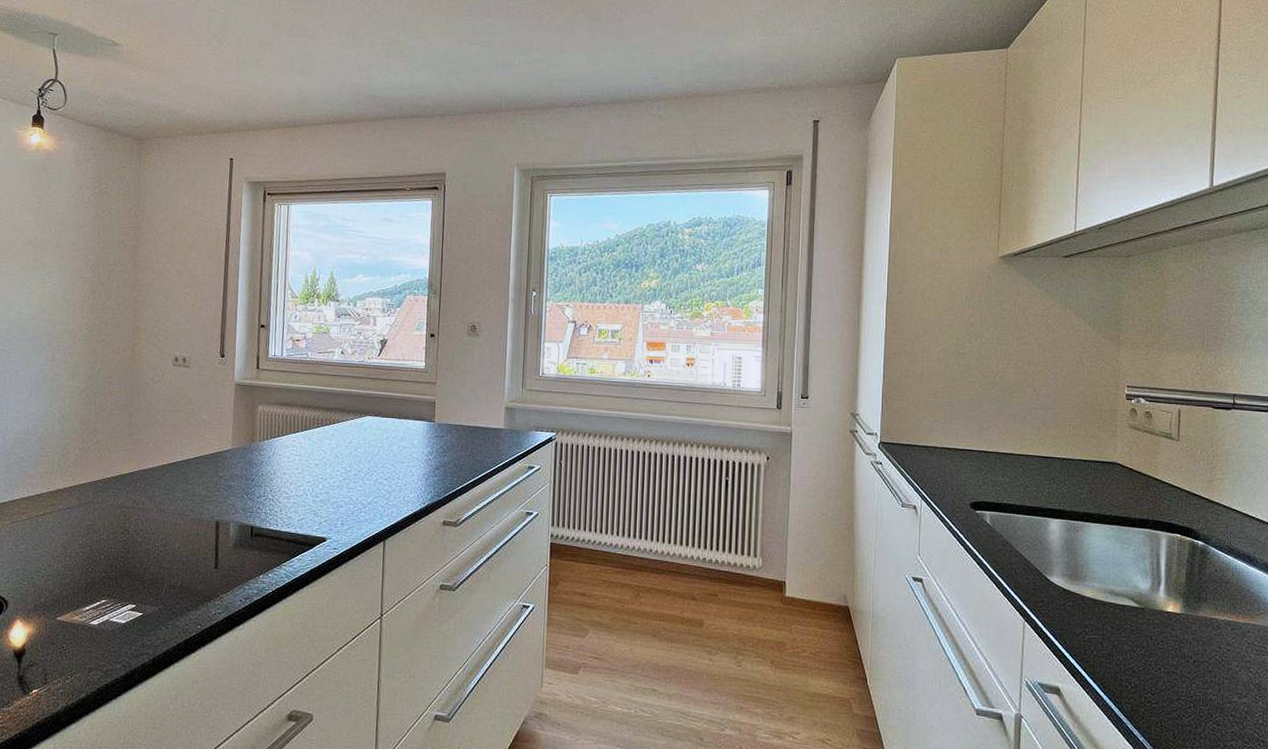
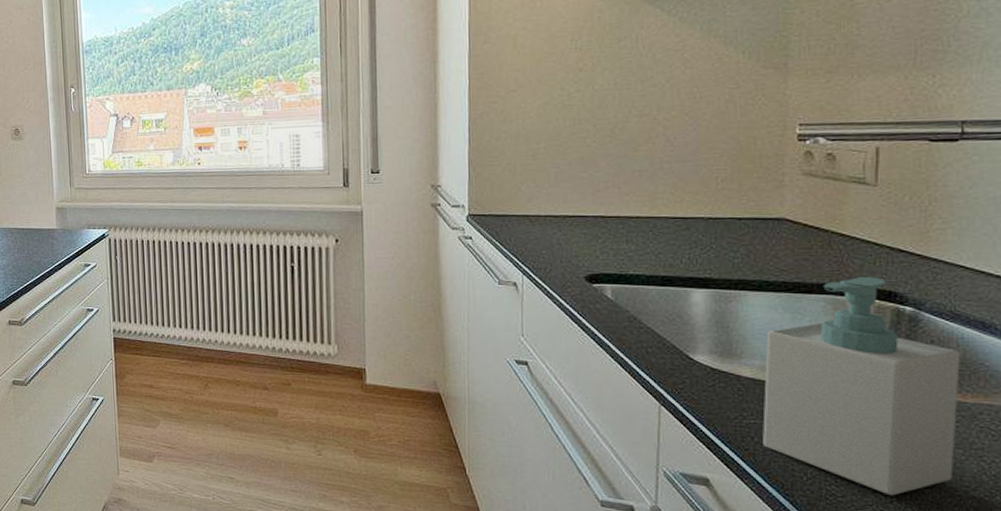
soap bottle: none [1100,515,1235,702] -> present [763,277,960,496]

